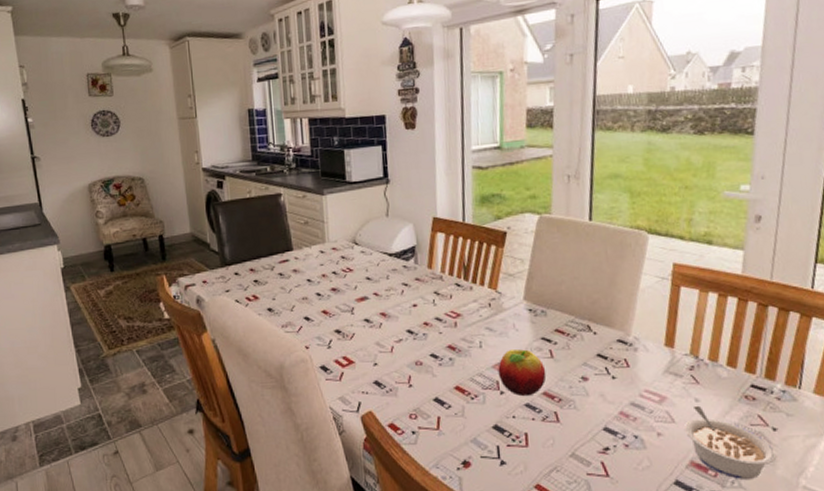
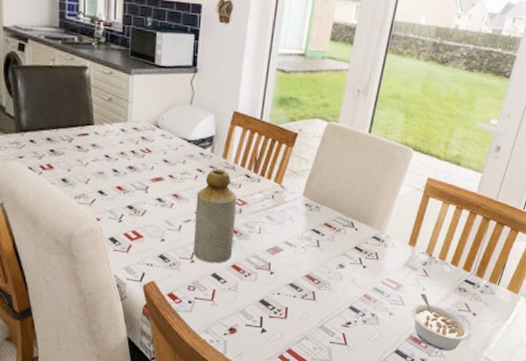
bottle: none [405,280,453,386] -> present [193,168,238,264]
fruit: present [498,349,547,397] -> none [271,237,312,278]

